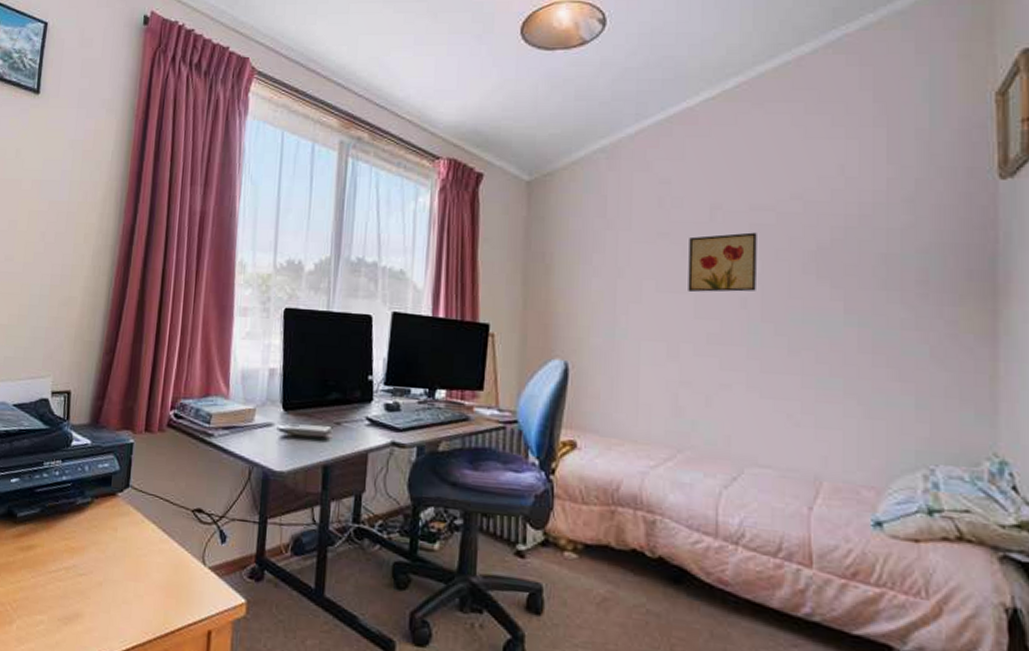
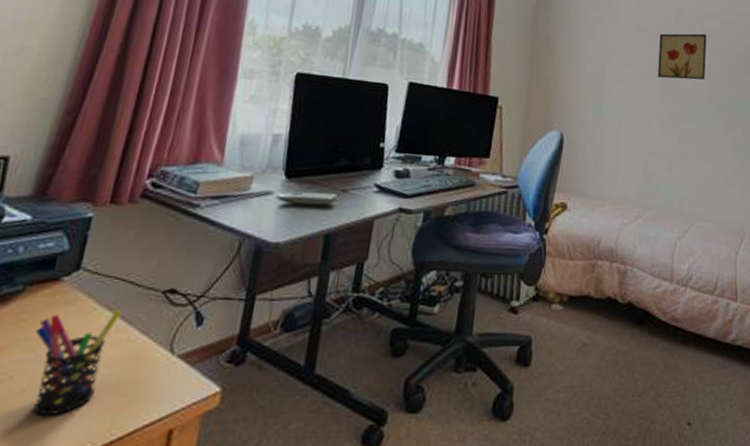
pen holder: none [104,523,163,606] -> present [33,310,122,415]

